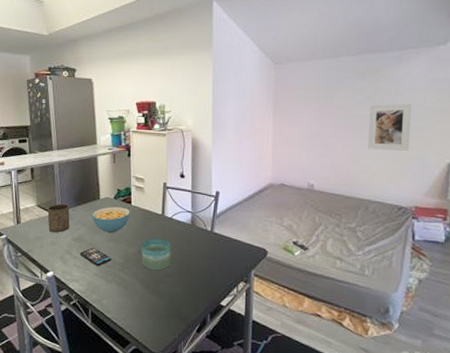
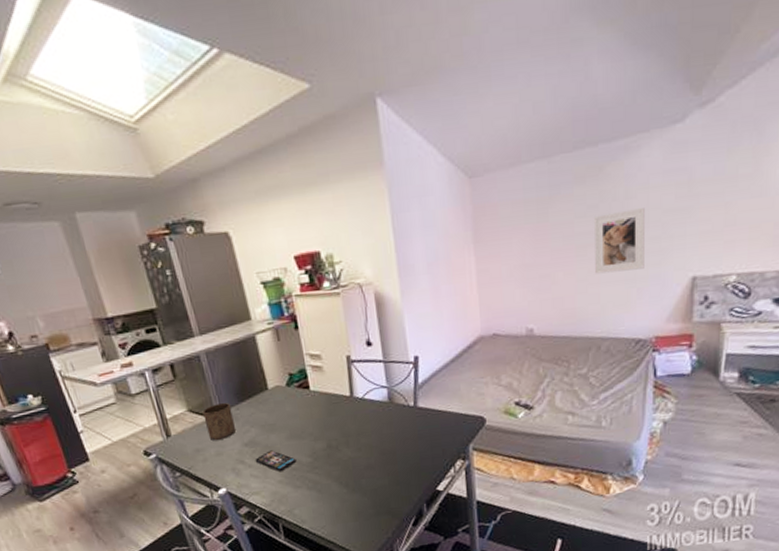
cereal bowl: present [92,207,130,233] -> none [261,395,311,429]
candle: present [141,238,171,271] -> none [331,425,371,465]

